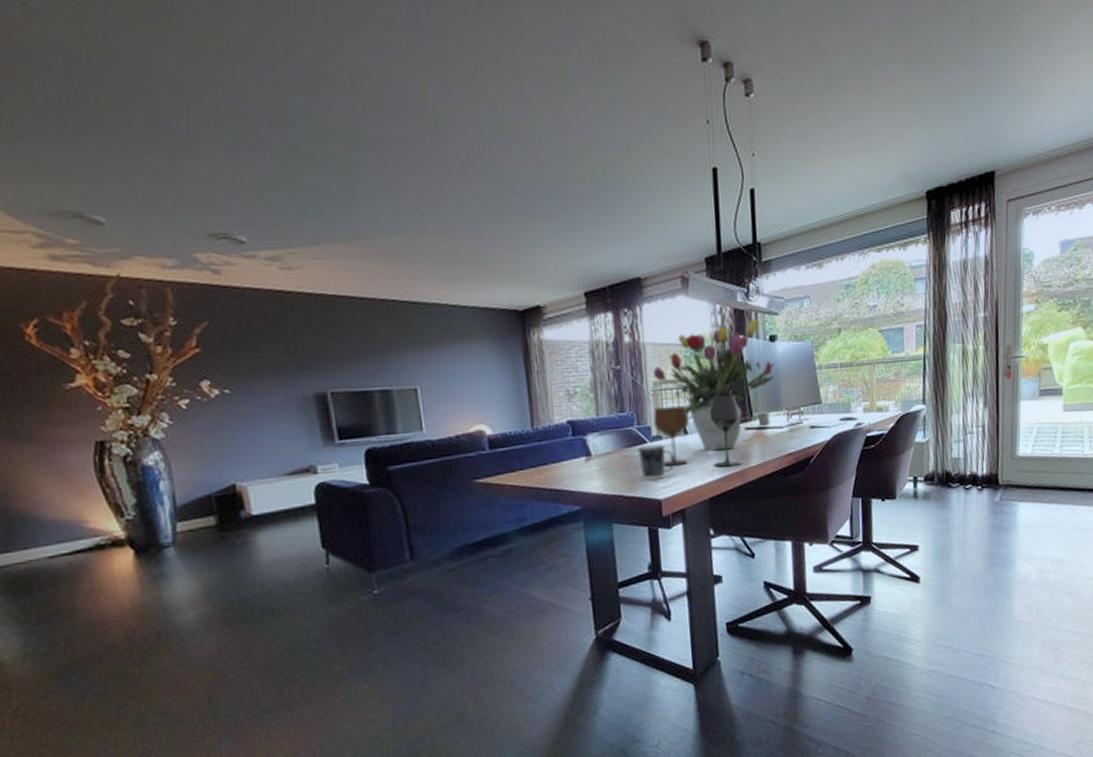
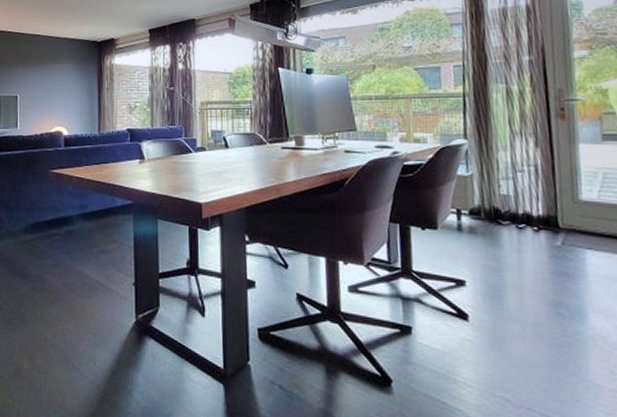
mug: present [637,444,674,481] -> none [184,154,215,186]
flower arrangement: present [653,319,775,451] -> none [200,54,311,165]
wine glass: present [653,405,689,466] -> none [199,123,230,174]
wineglass: present [709,394,742,468] -> none [249,117,277,180]

